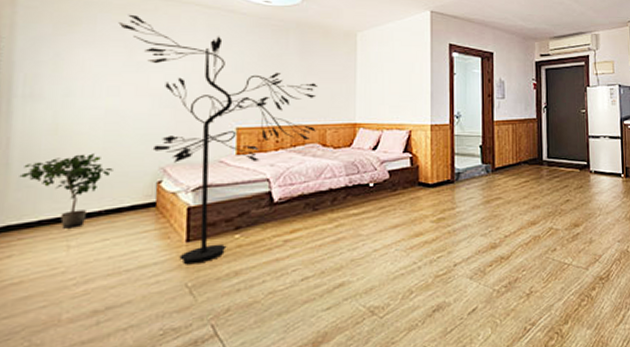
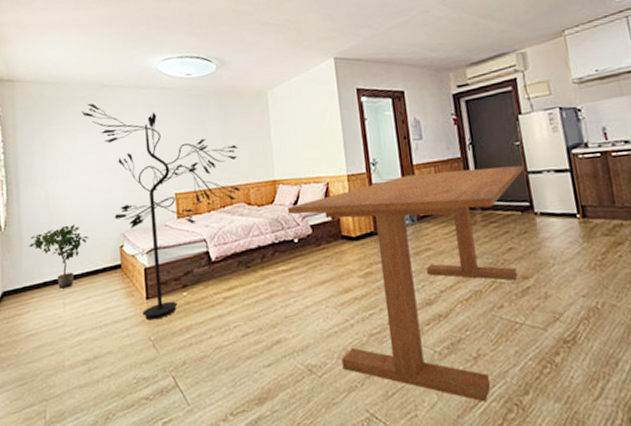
dining table: none [367,129,586,333] -> present [288,165,524,403]

